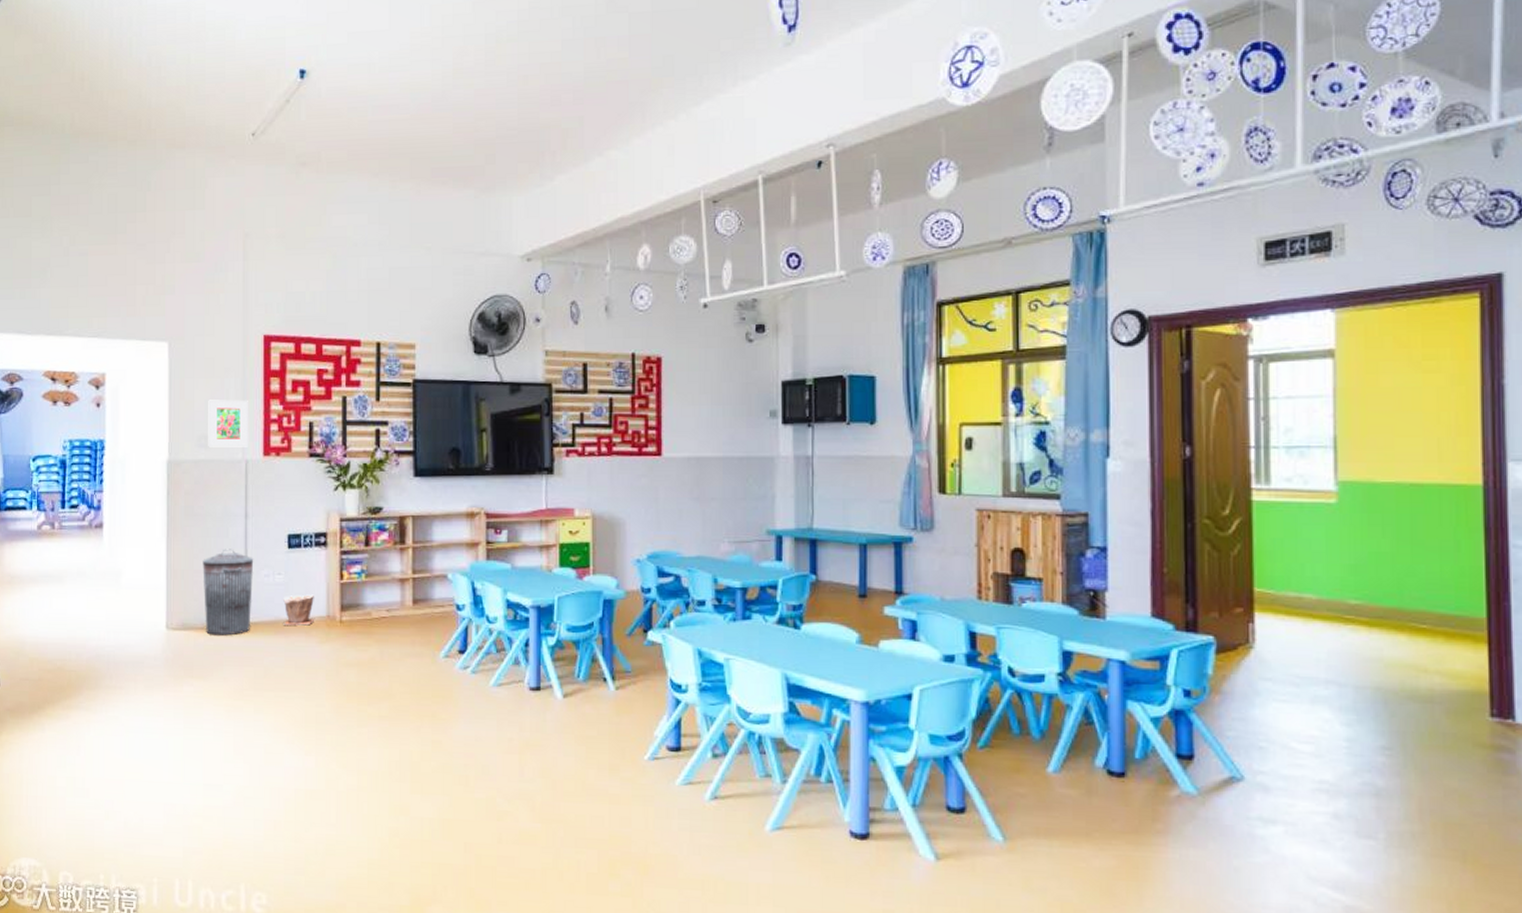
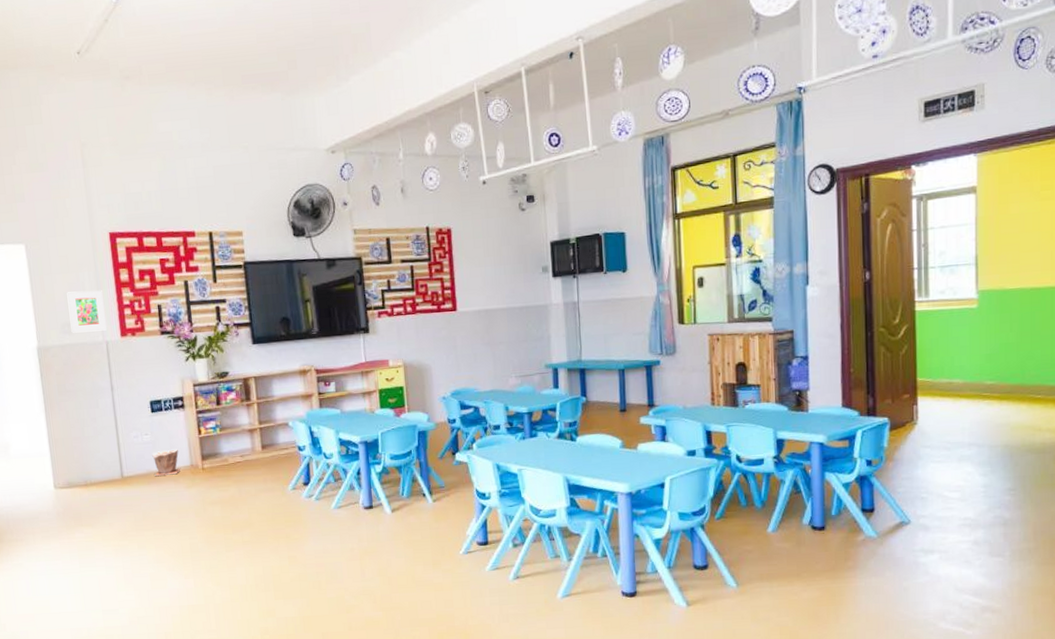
trash can: present [202,549,254,636] -> none [79,417,127,490]

